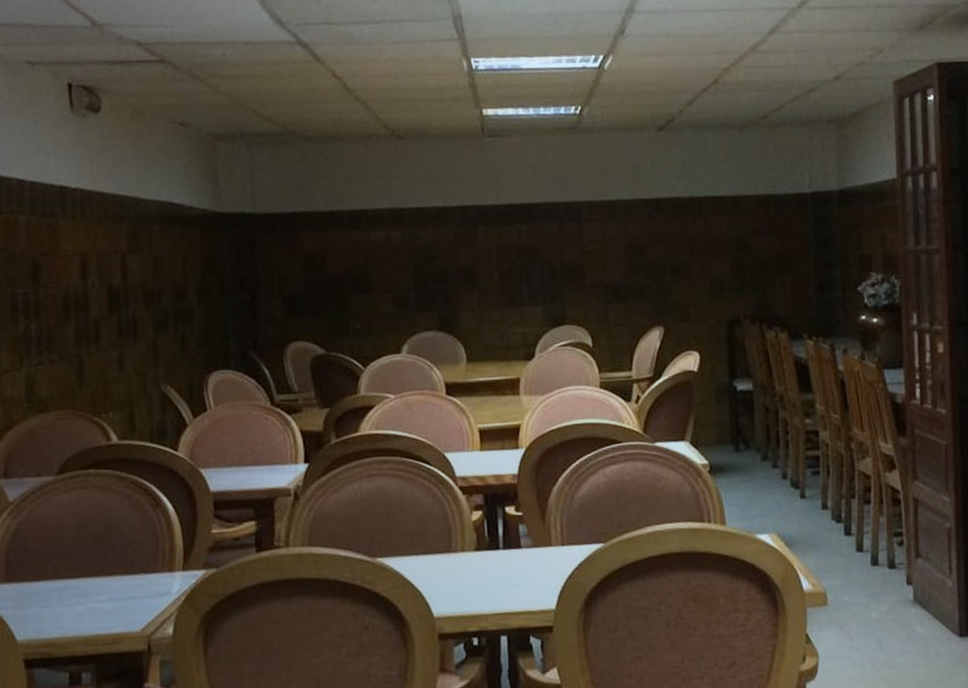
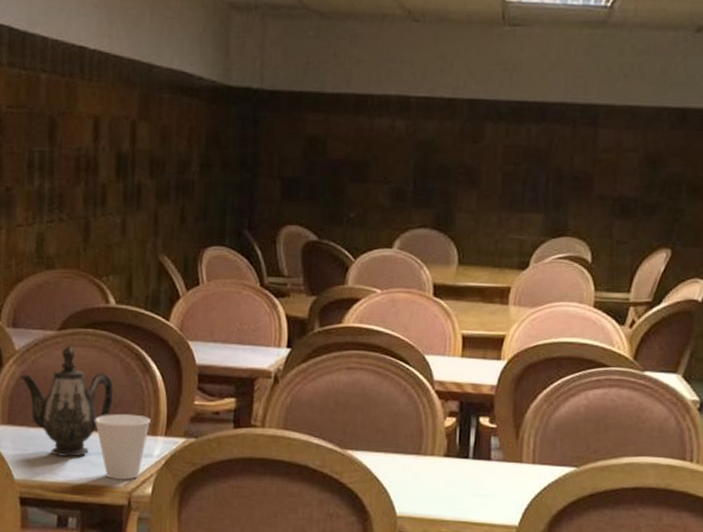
teapot: none [16,489,123,609] -> present [20,345,114,458]
cup: none [104,552,166,625] -> present [95,413,150,480]

